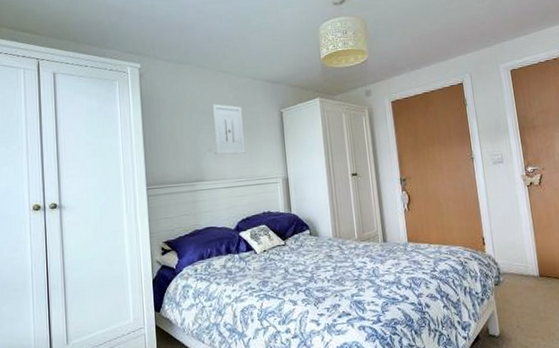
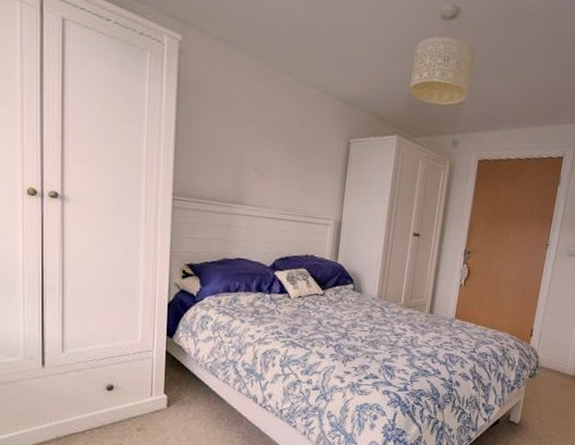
wall art: present [213,103,246,155] -> none [263,112,303,183]

